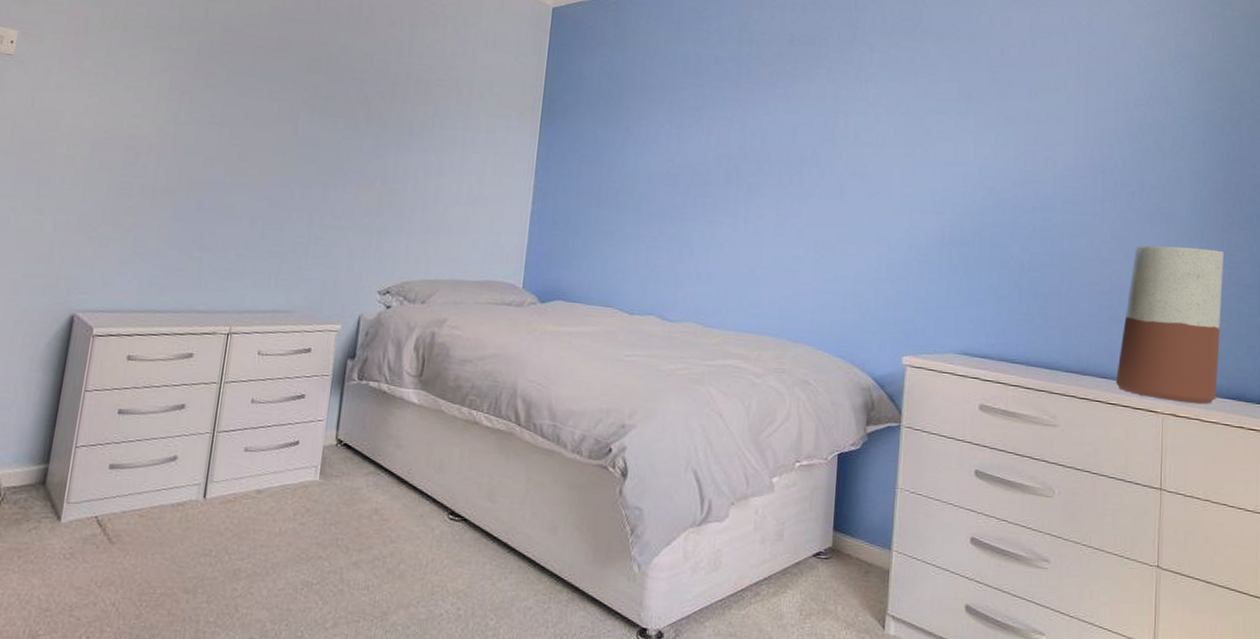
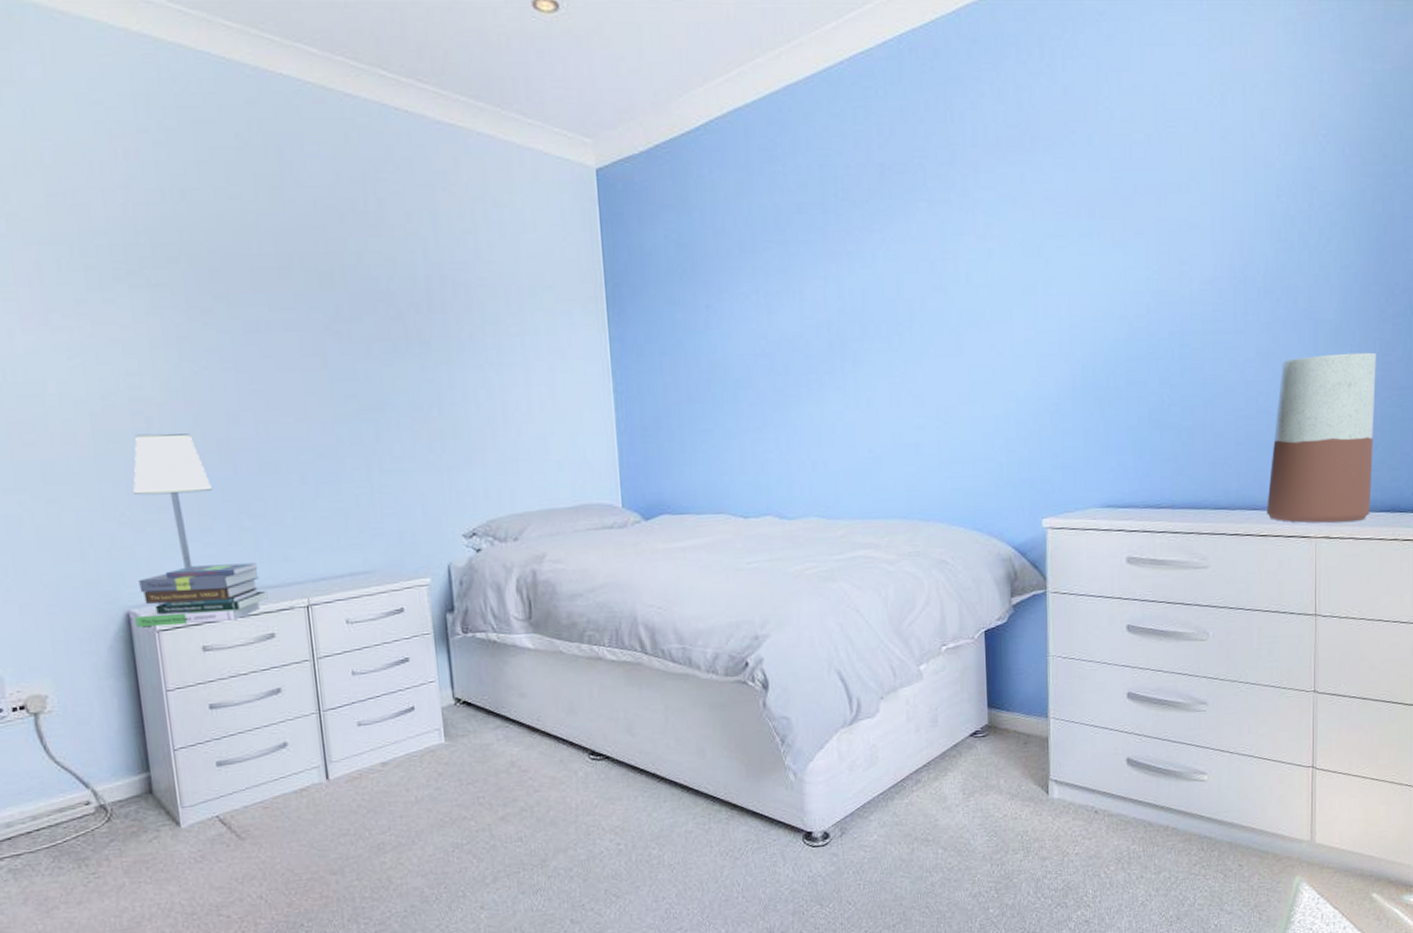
books: none [76,283,197,337] -> present [135,563,268,628]
table lamp: none [99,165,175,314] -> present [133,433,212,606]

